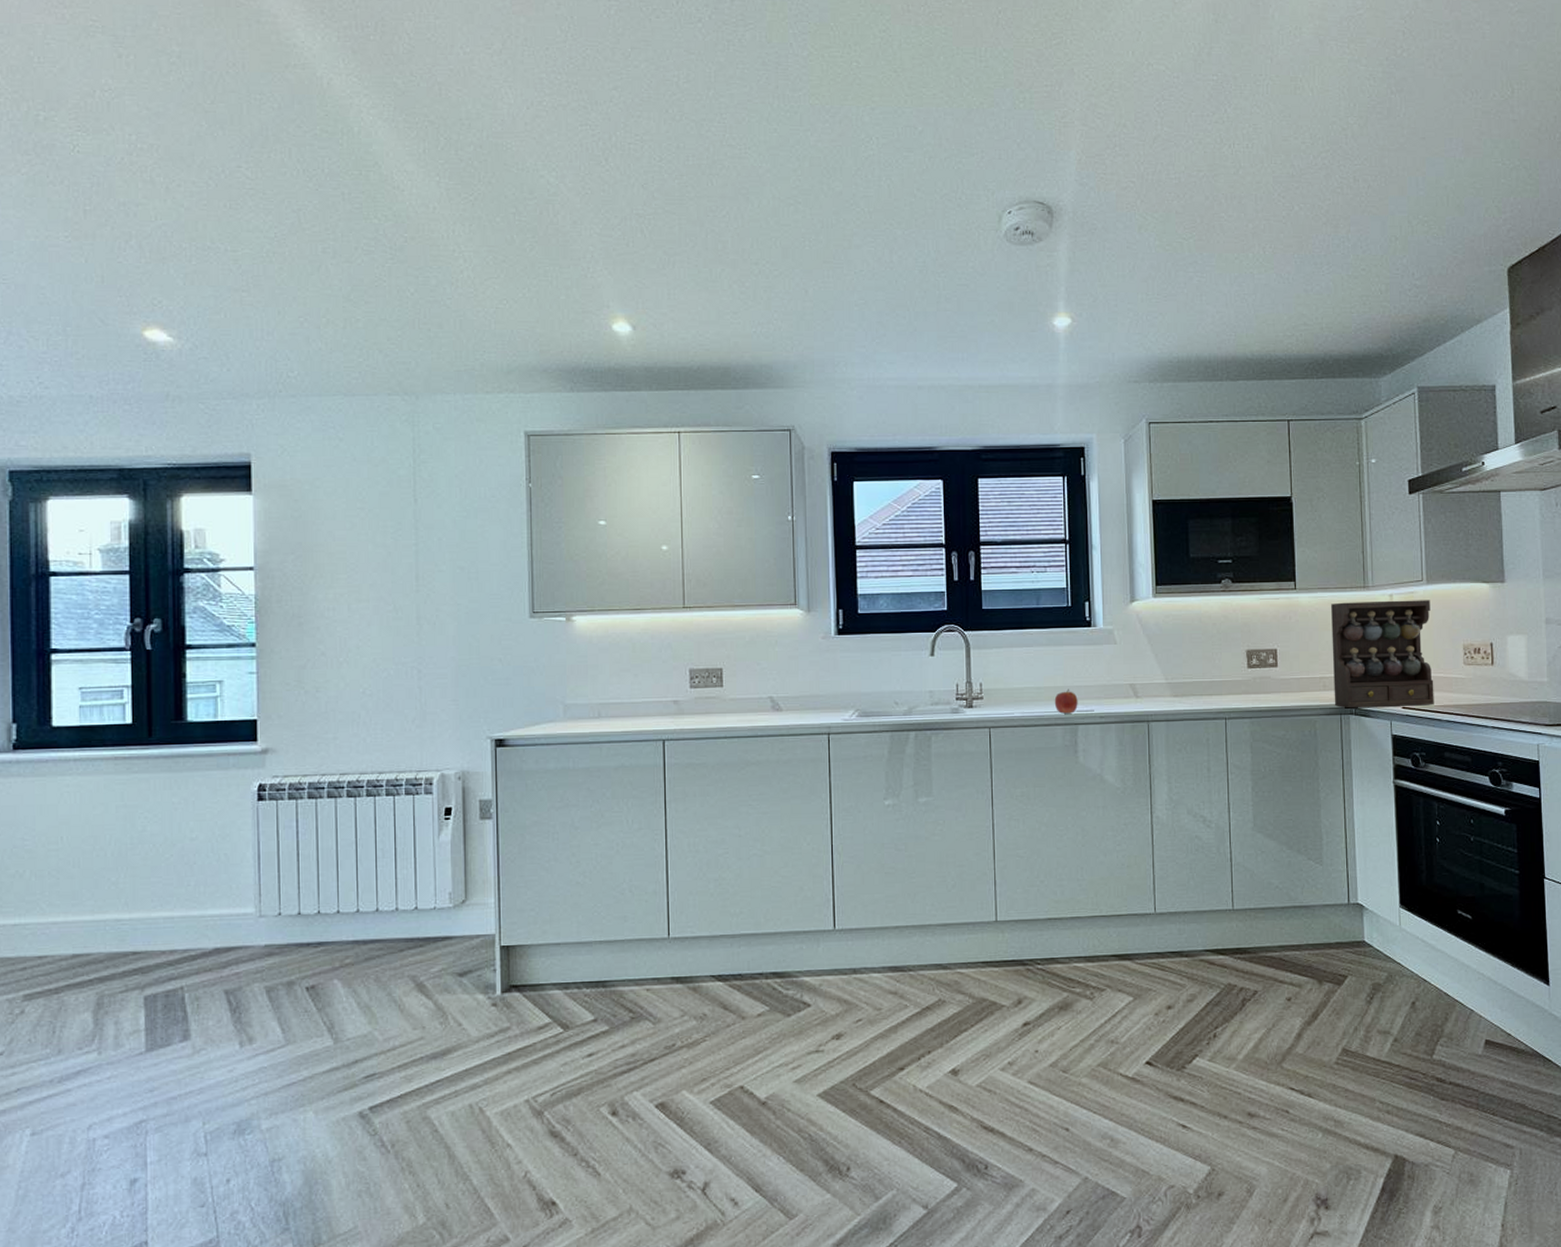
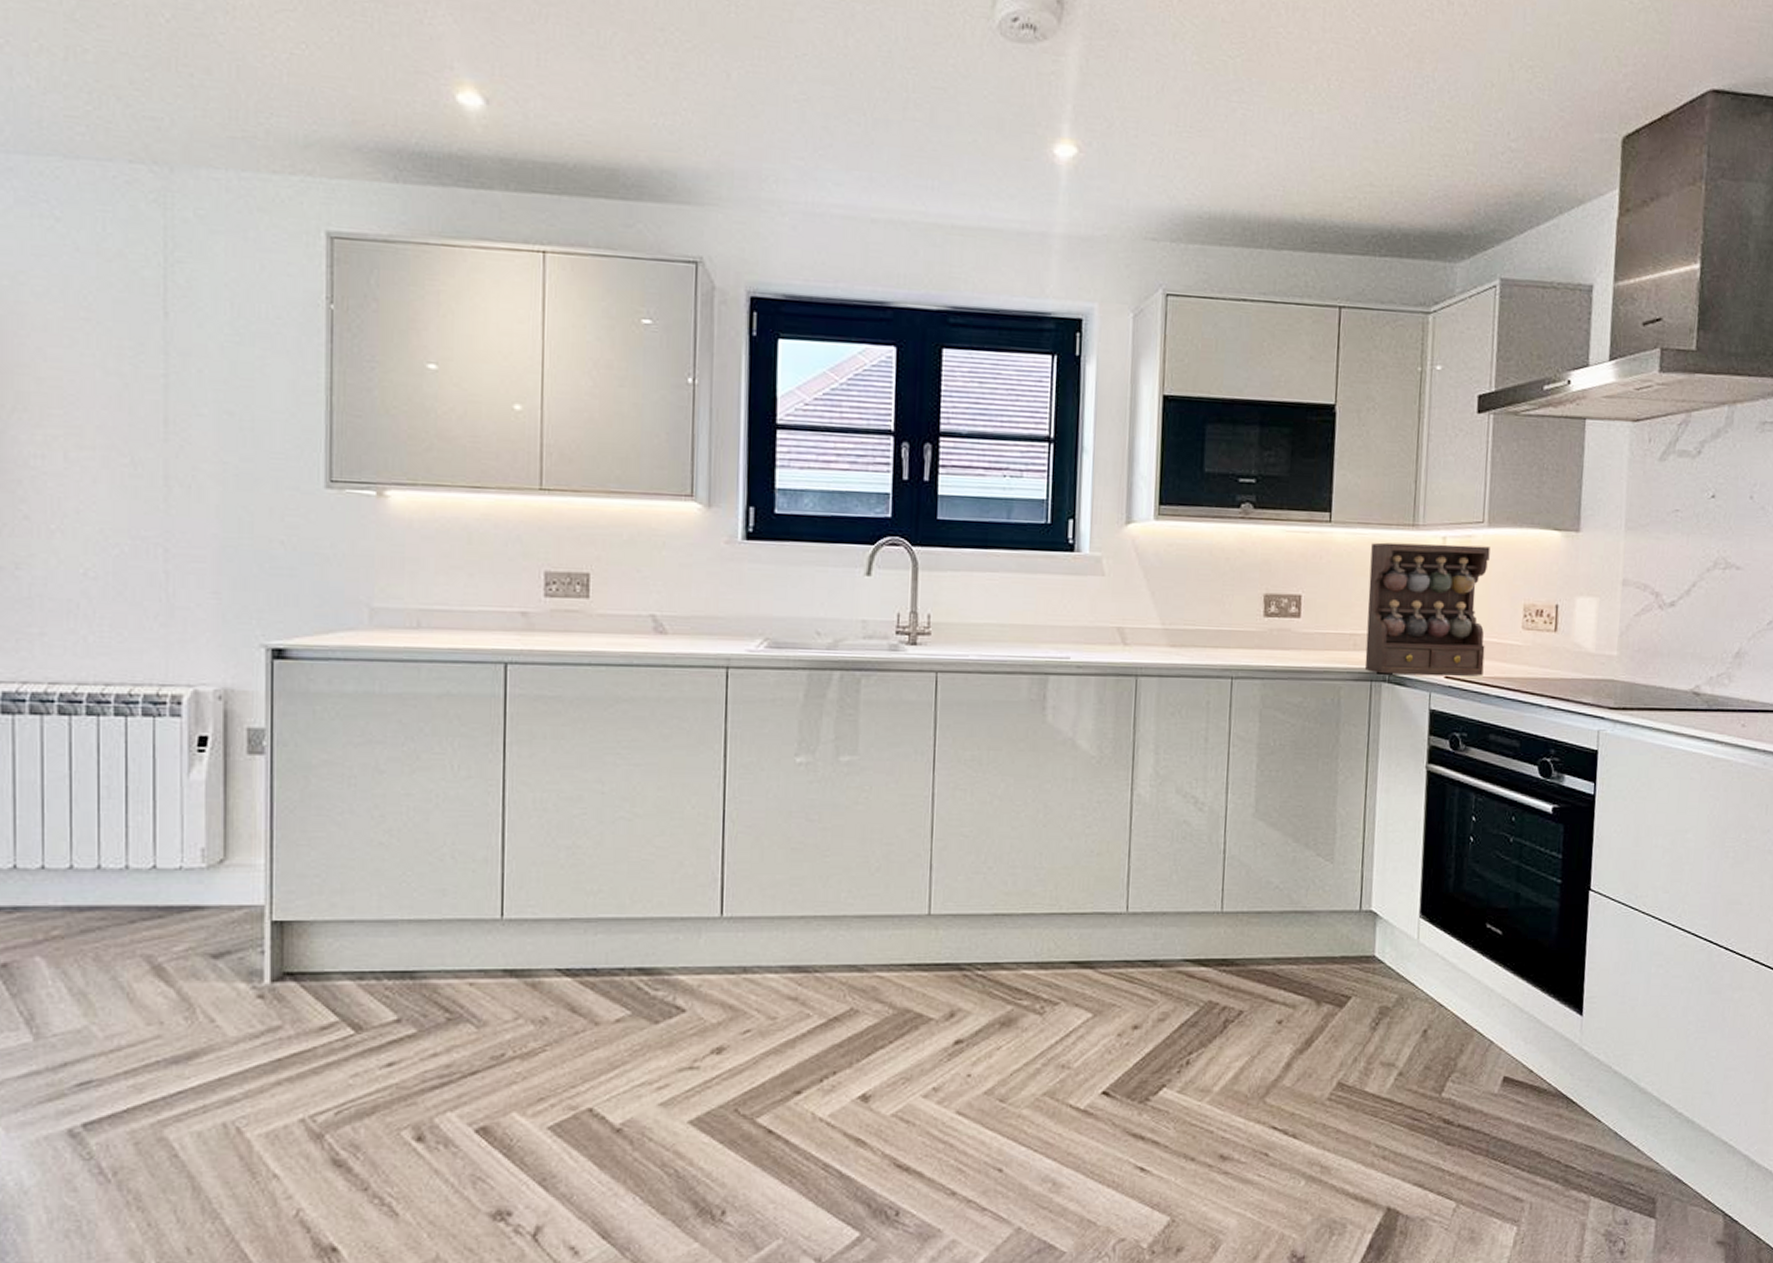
fruit: present [1054,688,1078,714] -> none [1021,628,1051,660]

